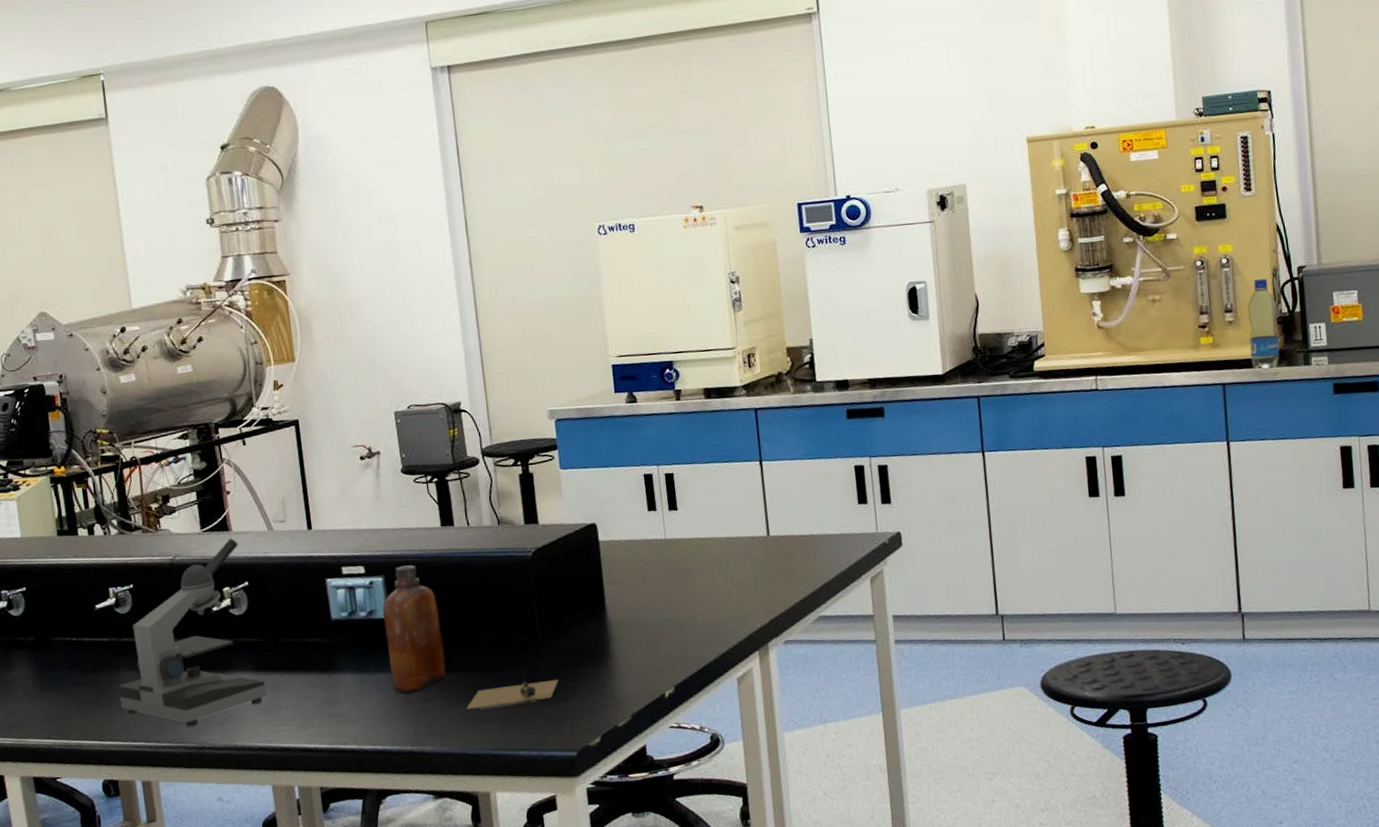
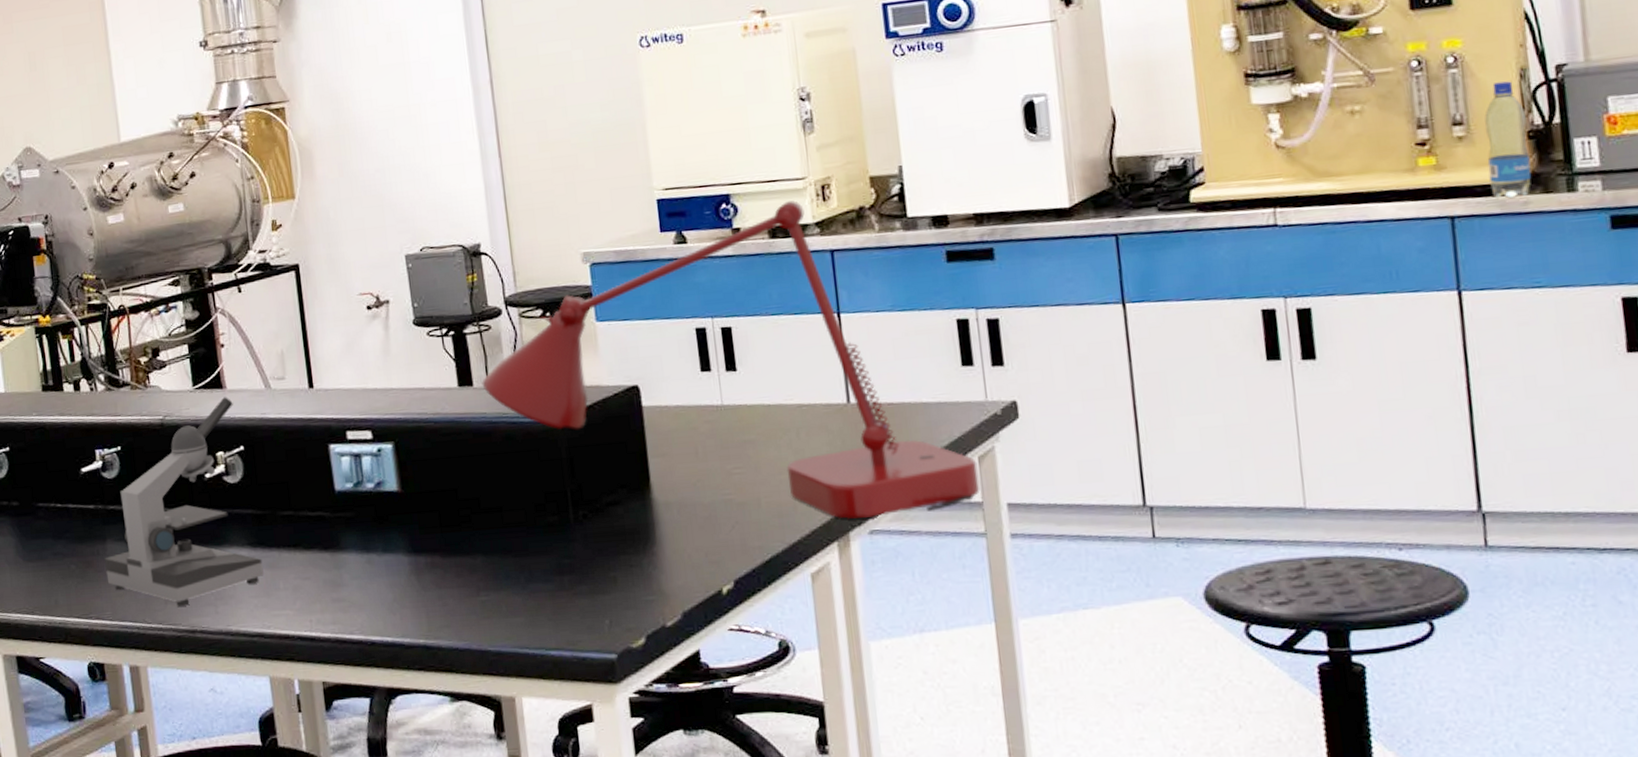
flask: present [382,565,446,693] -> none [392,430,465,578]
desk lamp: none [461,367,872,633] -> present [482,201,981,520]
clipboard: present [466,680,559,710] -> none [488,568,595,600]

